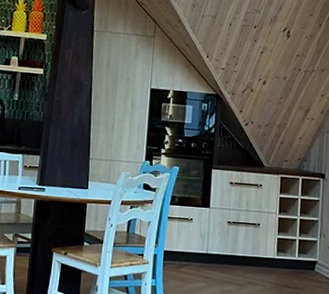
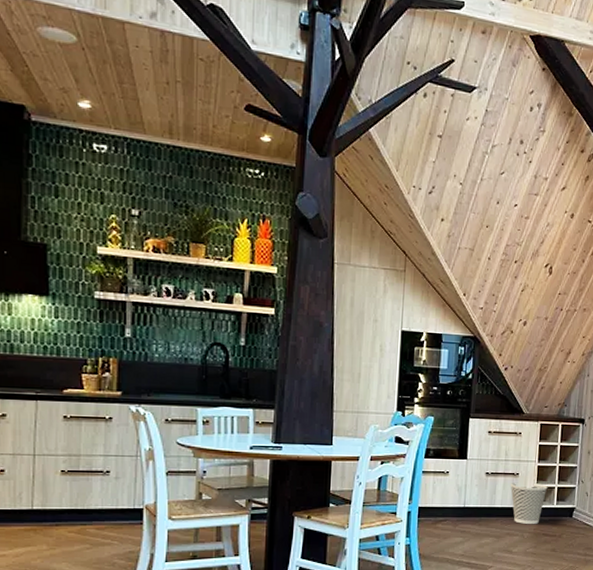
wastebasket: none [251,232,289,275] -> present [510,482,548,524]

